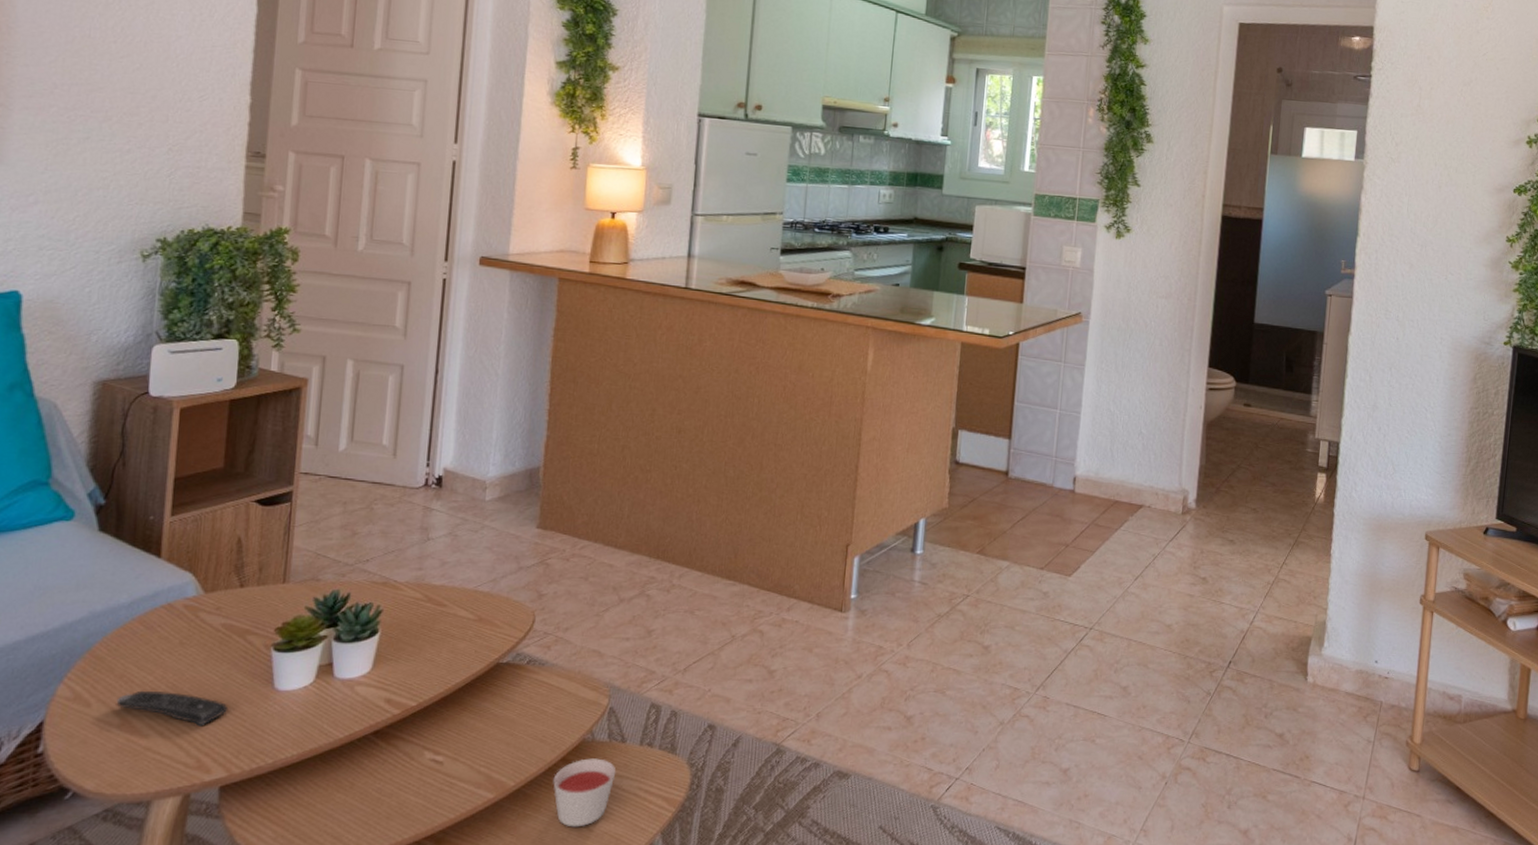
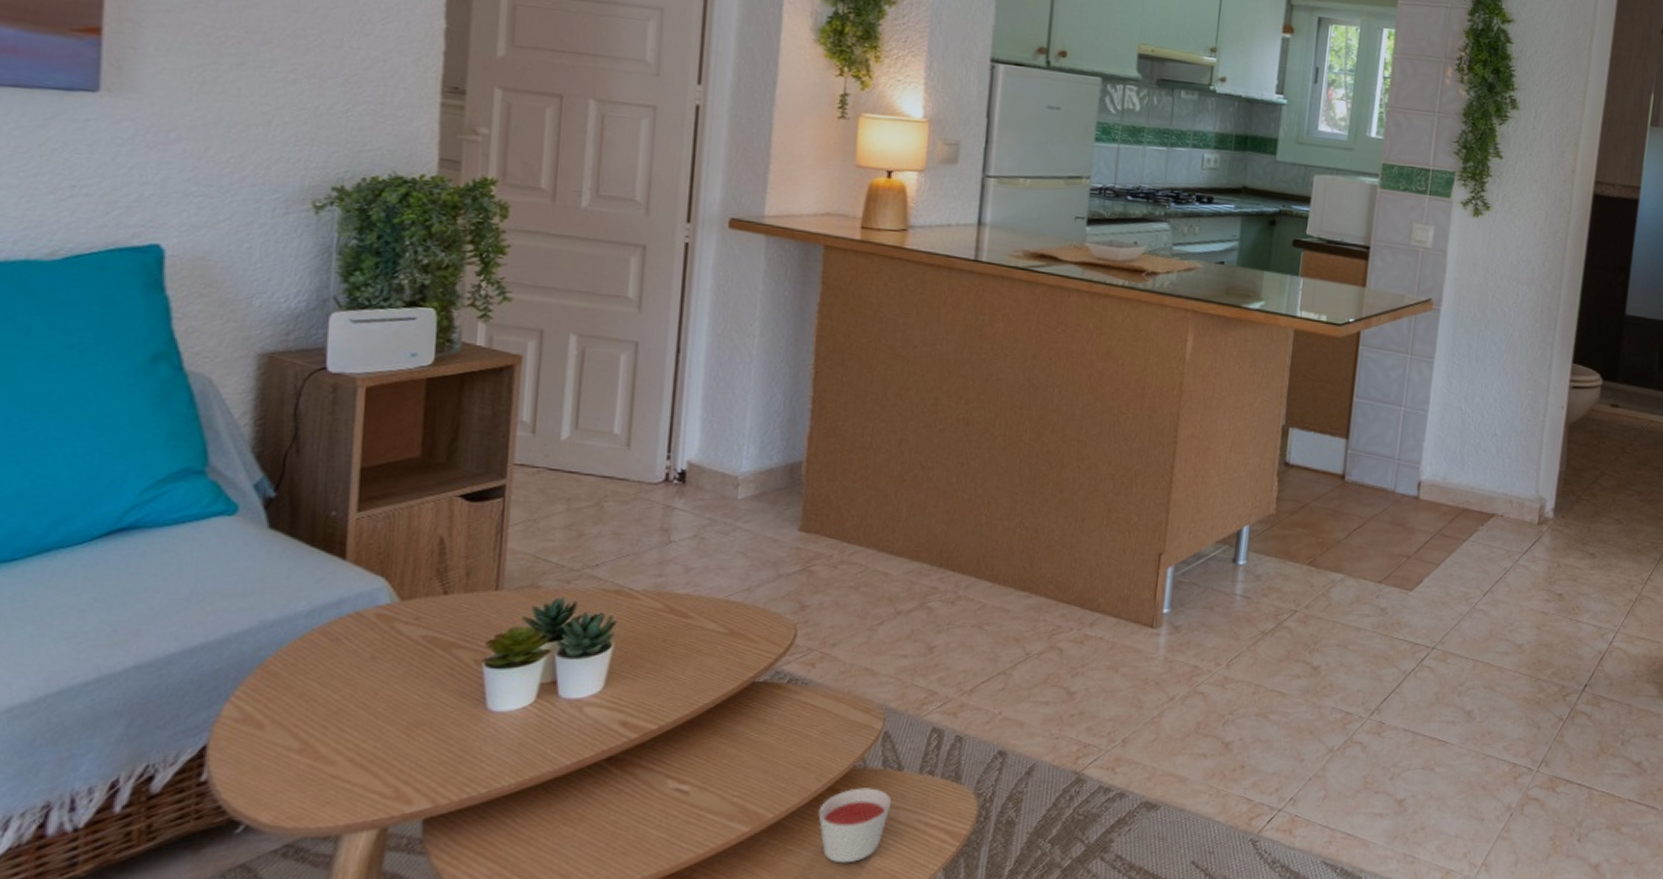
remote control: present [116,690,229,727] -> none [295,710,432,752]

